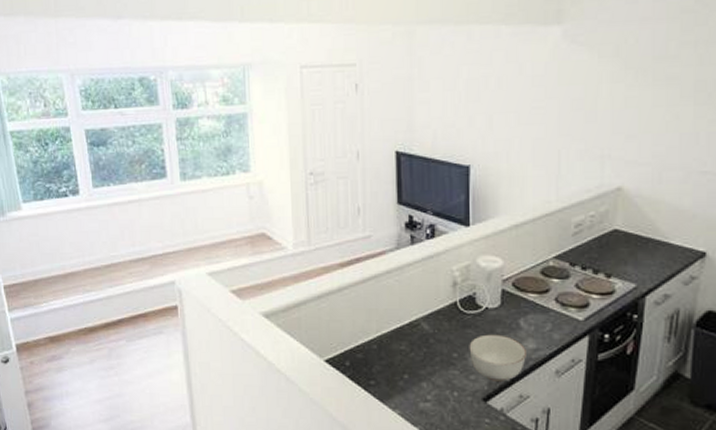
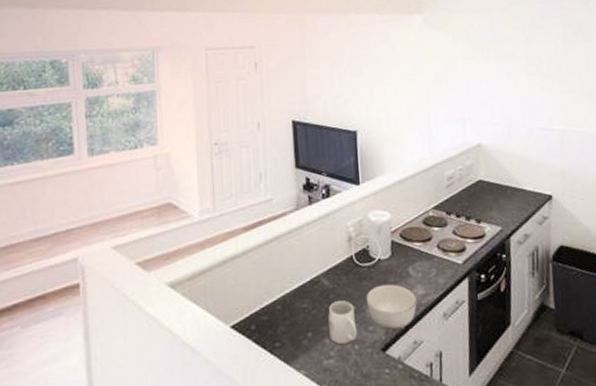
mug: none [427,347,457,390] -> present [328,300,358,345]

